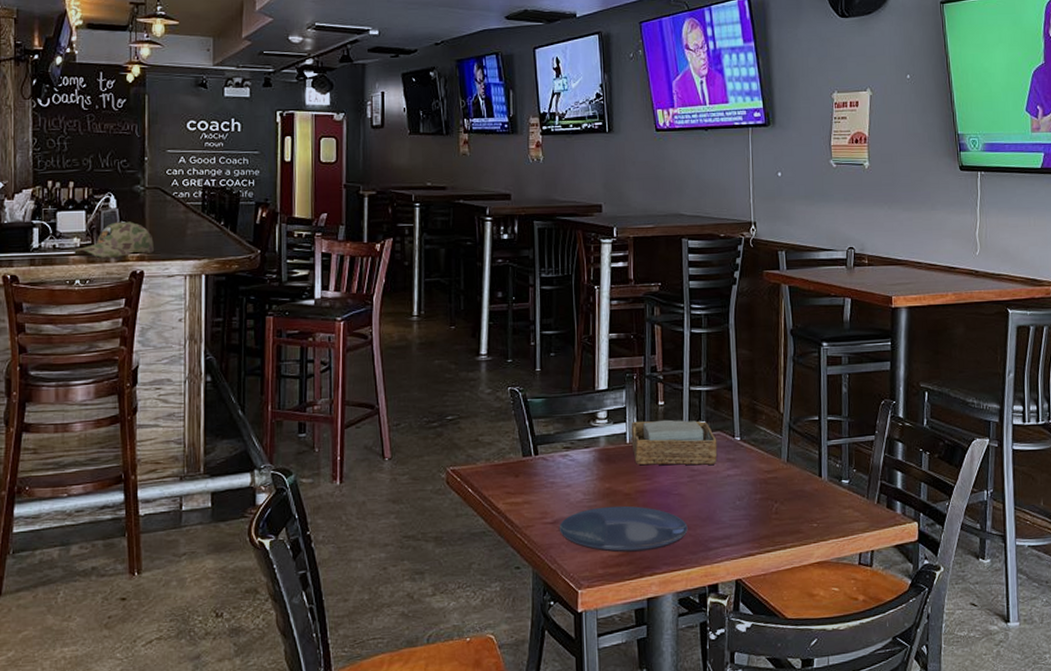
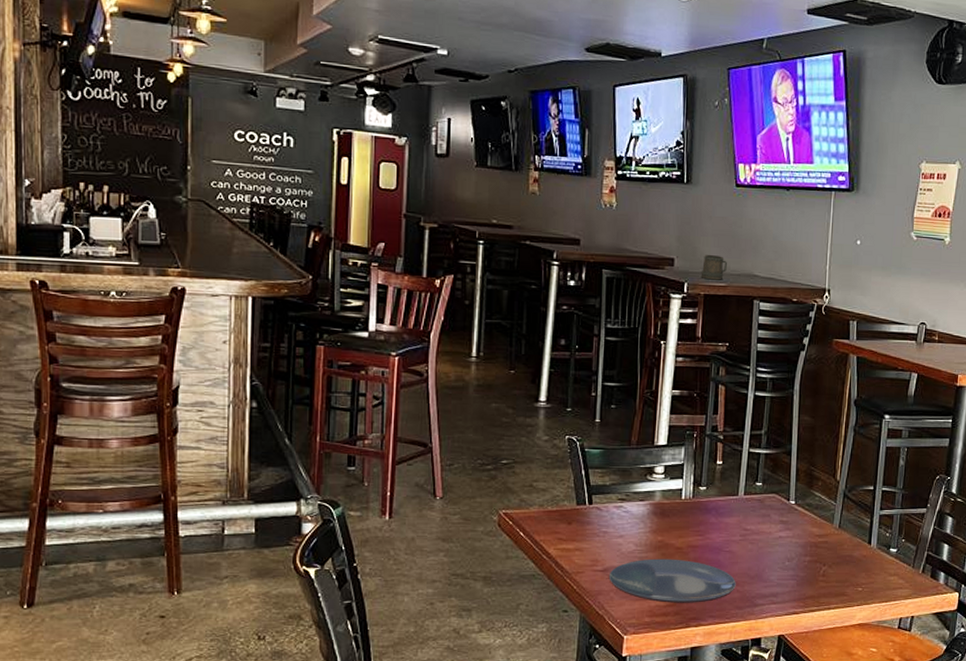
baseball cap: present [74,221,154,259] -> none [109,233,197,272]
beer mug: none [628,198,653,223] -> present [700,255,727,280]
napkin holder: present [631,419,718,466] -> none [687,478,772,525]

